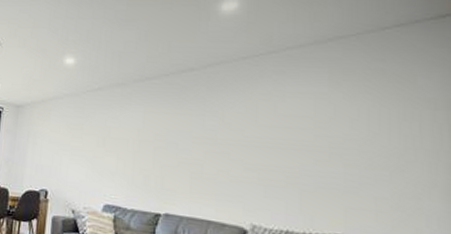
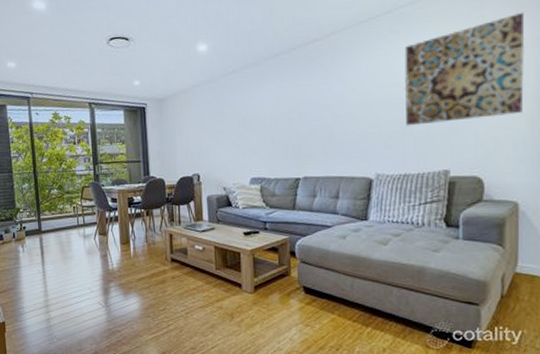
wall art: none [289,71,436,183] -> present [404,12,525,126]

